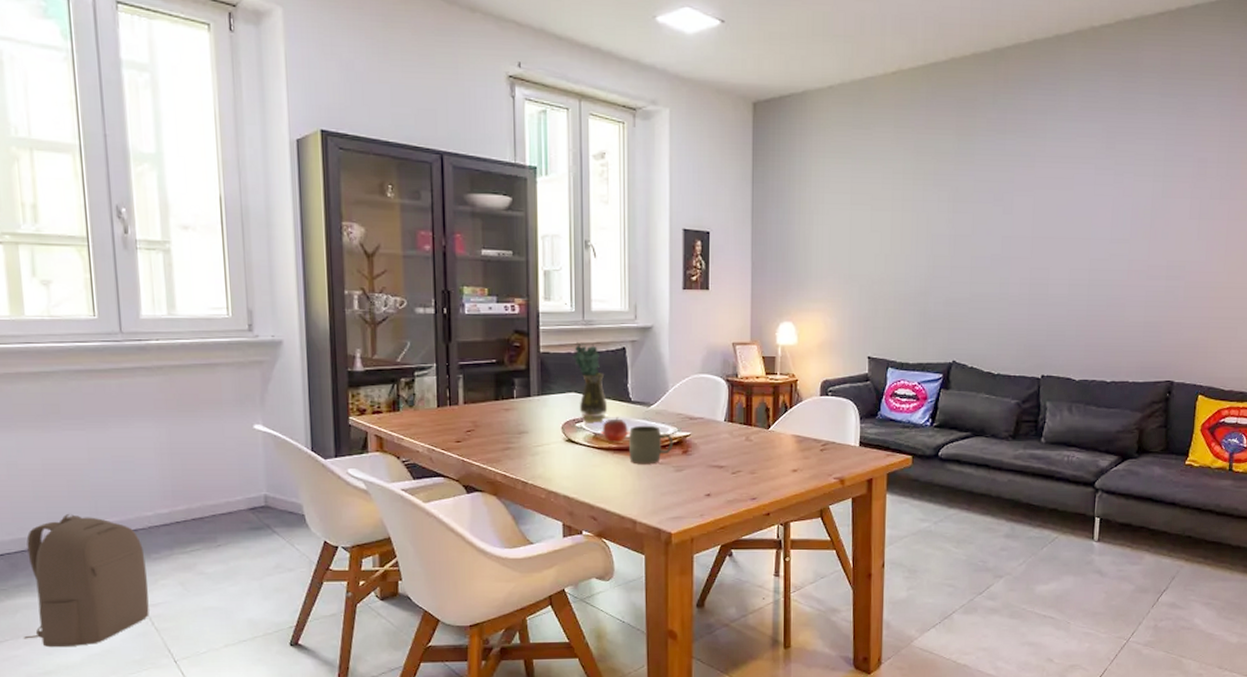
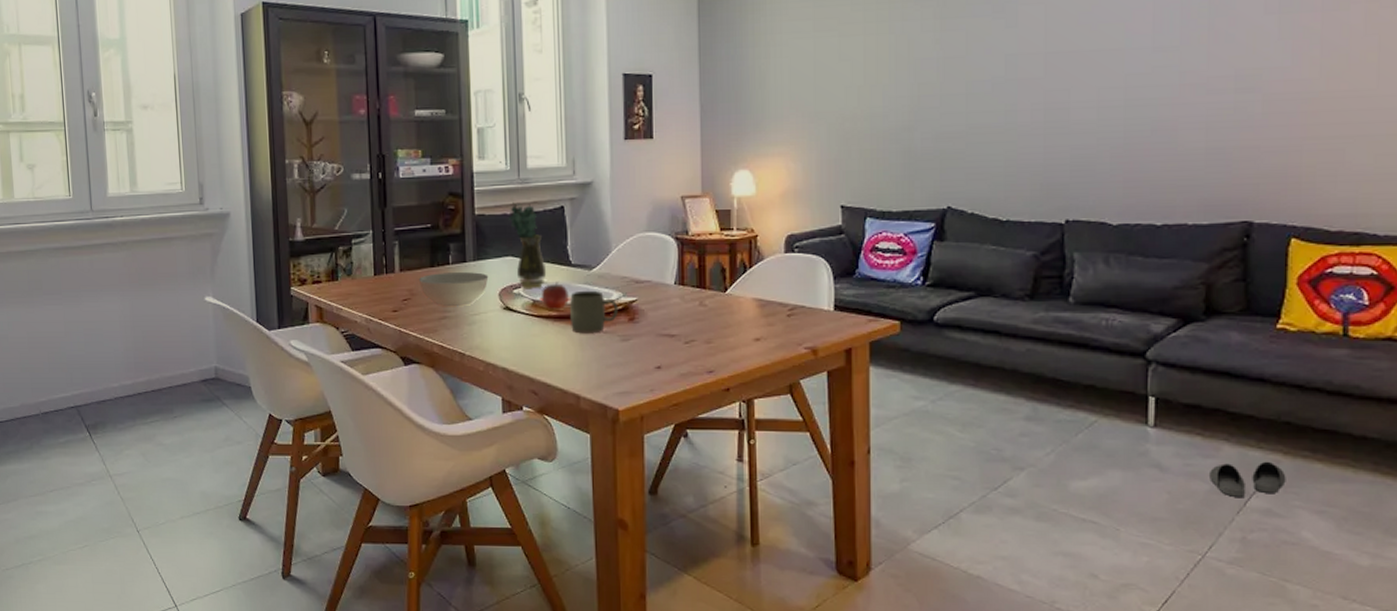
backpack: present [23,513,149,647] -> none [12,384,116,512]
bowl: none [482,406,552,437] -> present [418,272,489,306]
slippers: none [1135,566,1186,595] -> present [1210,461,1286,498]

